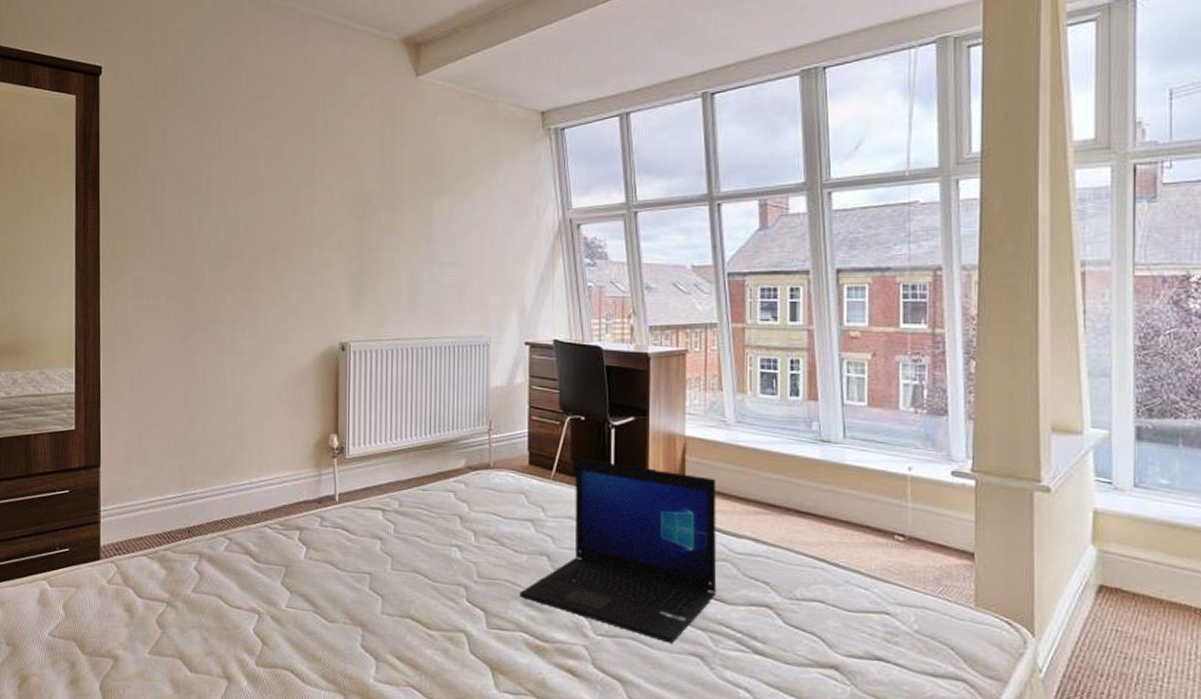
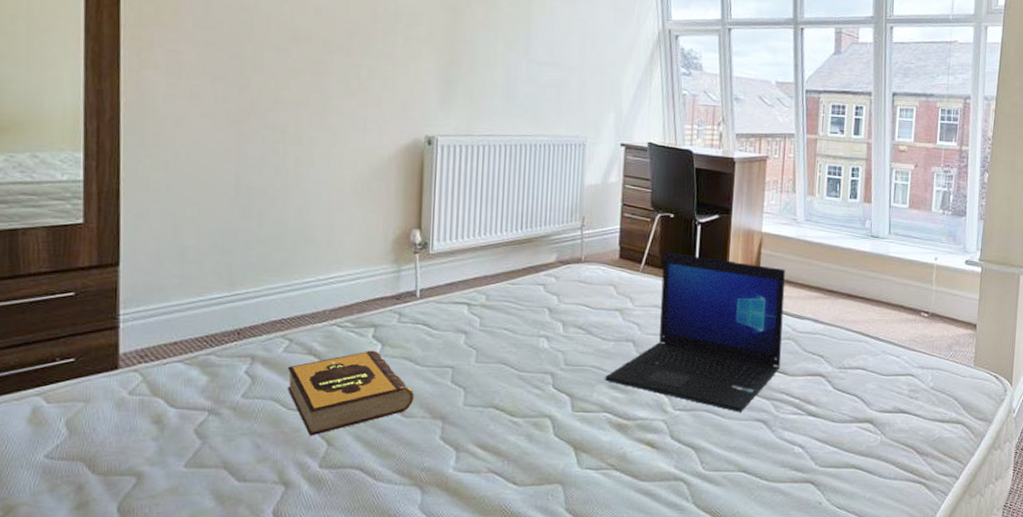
hardback book: none [228,553,336,634] -> present [287,350,415,436]

